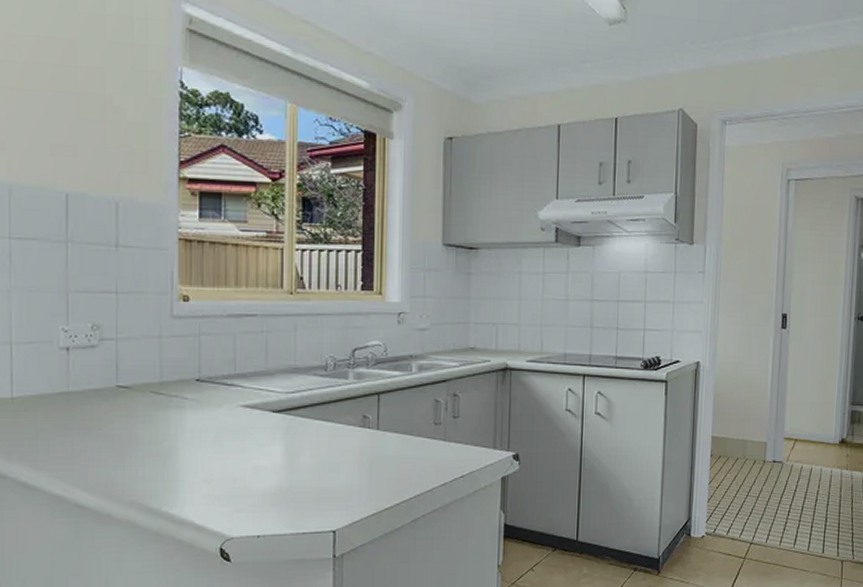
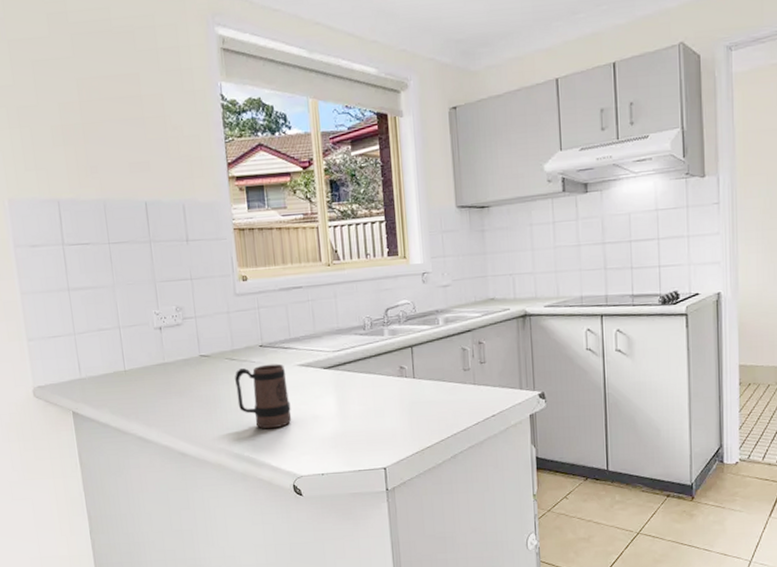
mug: none [158,402,227,480] -> present [234,363,292,429]

